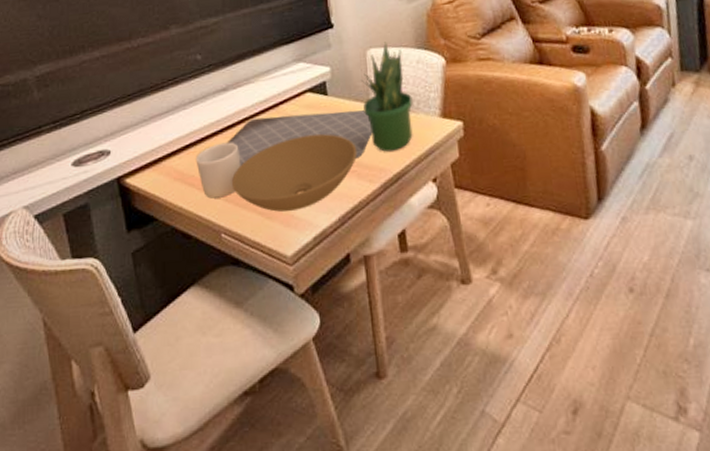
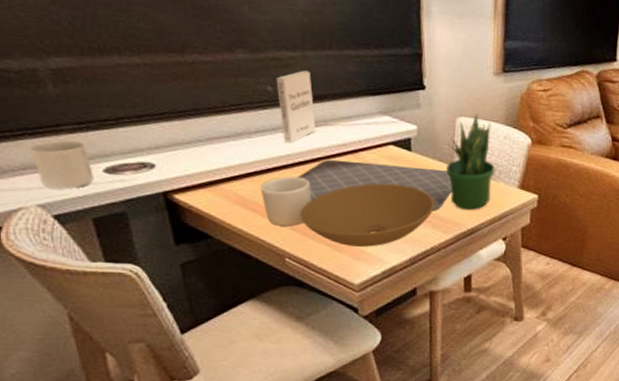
cup: none [20,139,64,190] -> present [30,140,94,190]
book: none [203,32,240,108] -> present [276,70,317,143]

